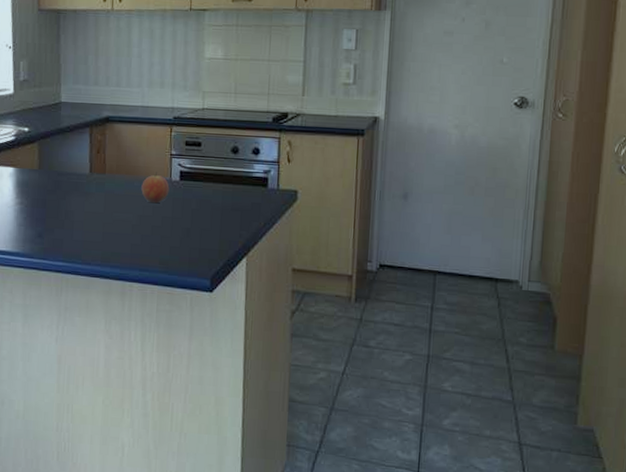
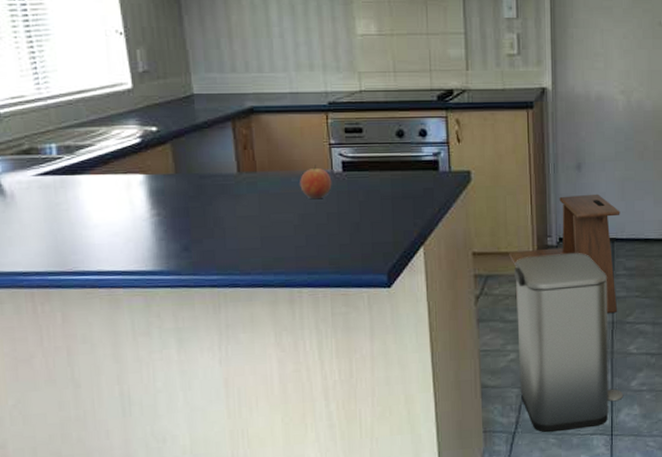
pedal bin: none [327,279,434,460] -> present [514,253,624,433]
step stool: none [328,223,445,346] -> present [509,193,620,313]

